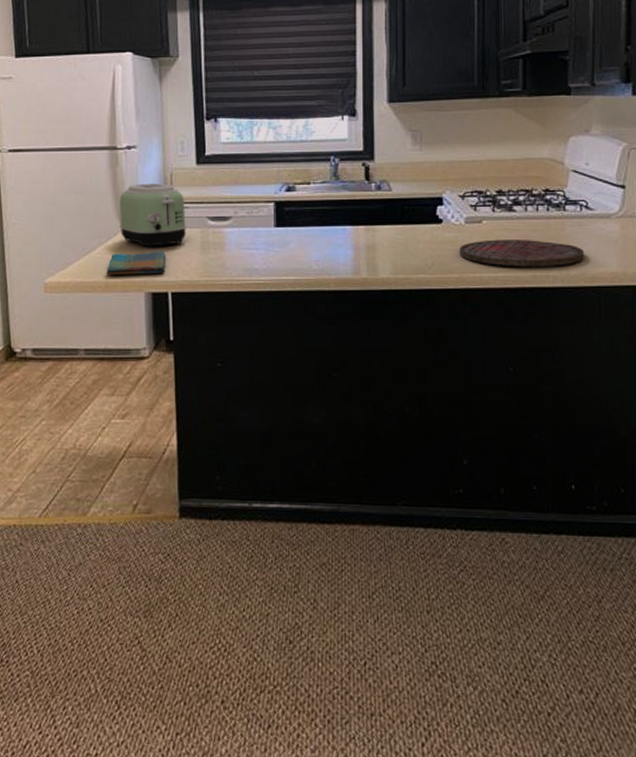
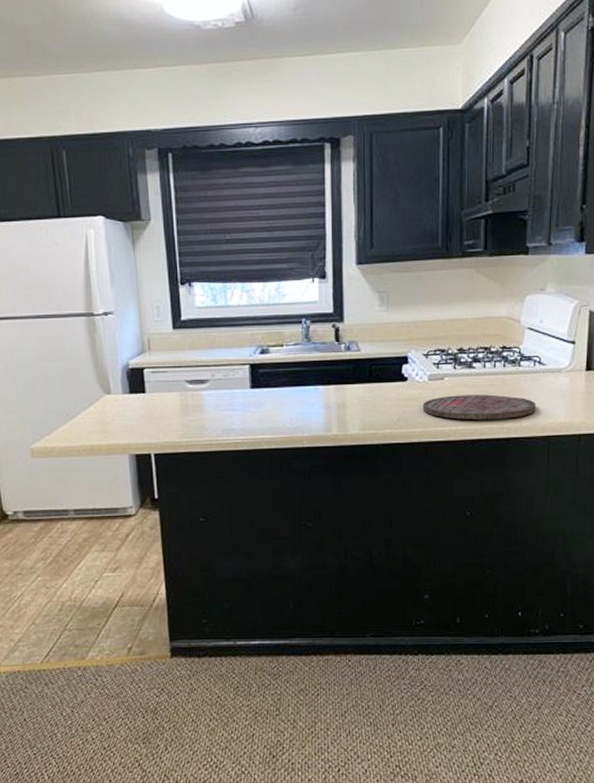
dish towel: present [107,251,166,275] -> none [91,414,147,439]
toaster: present [119,184,187,248] -> none [98,349,167,412]

